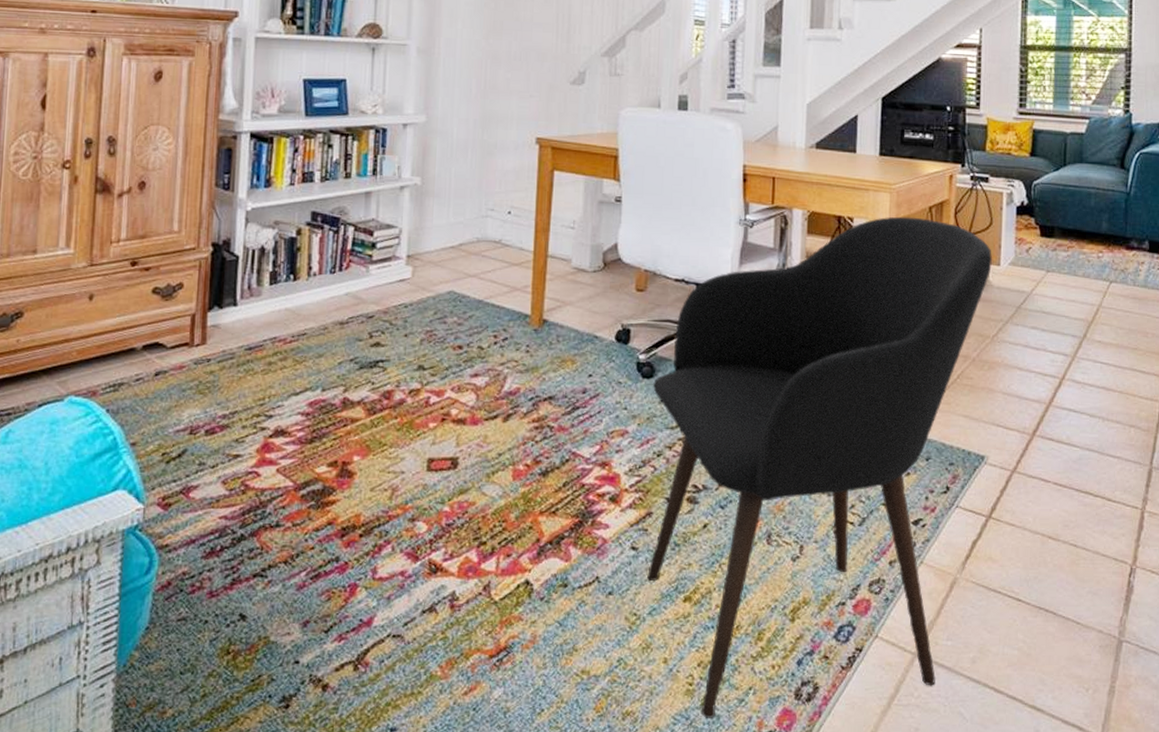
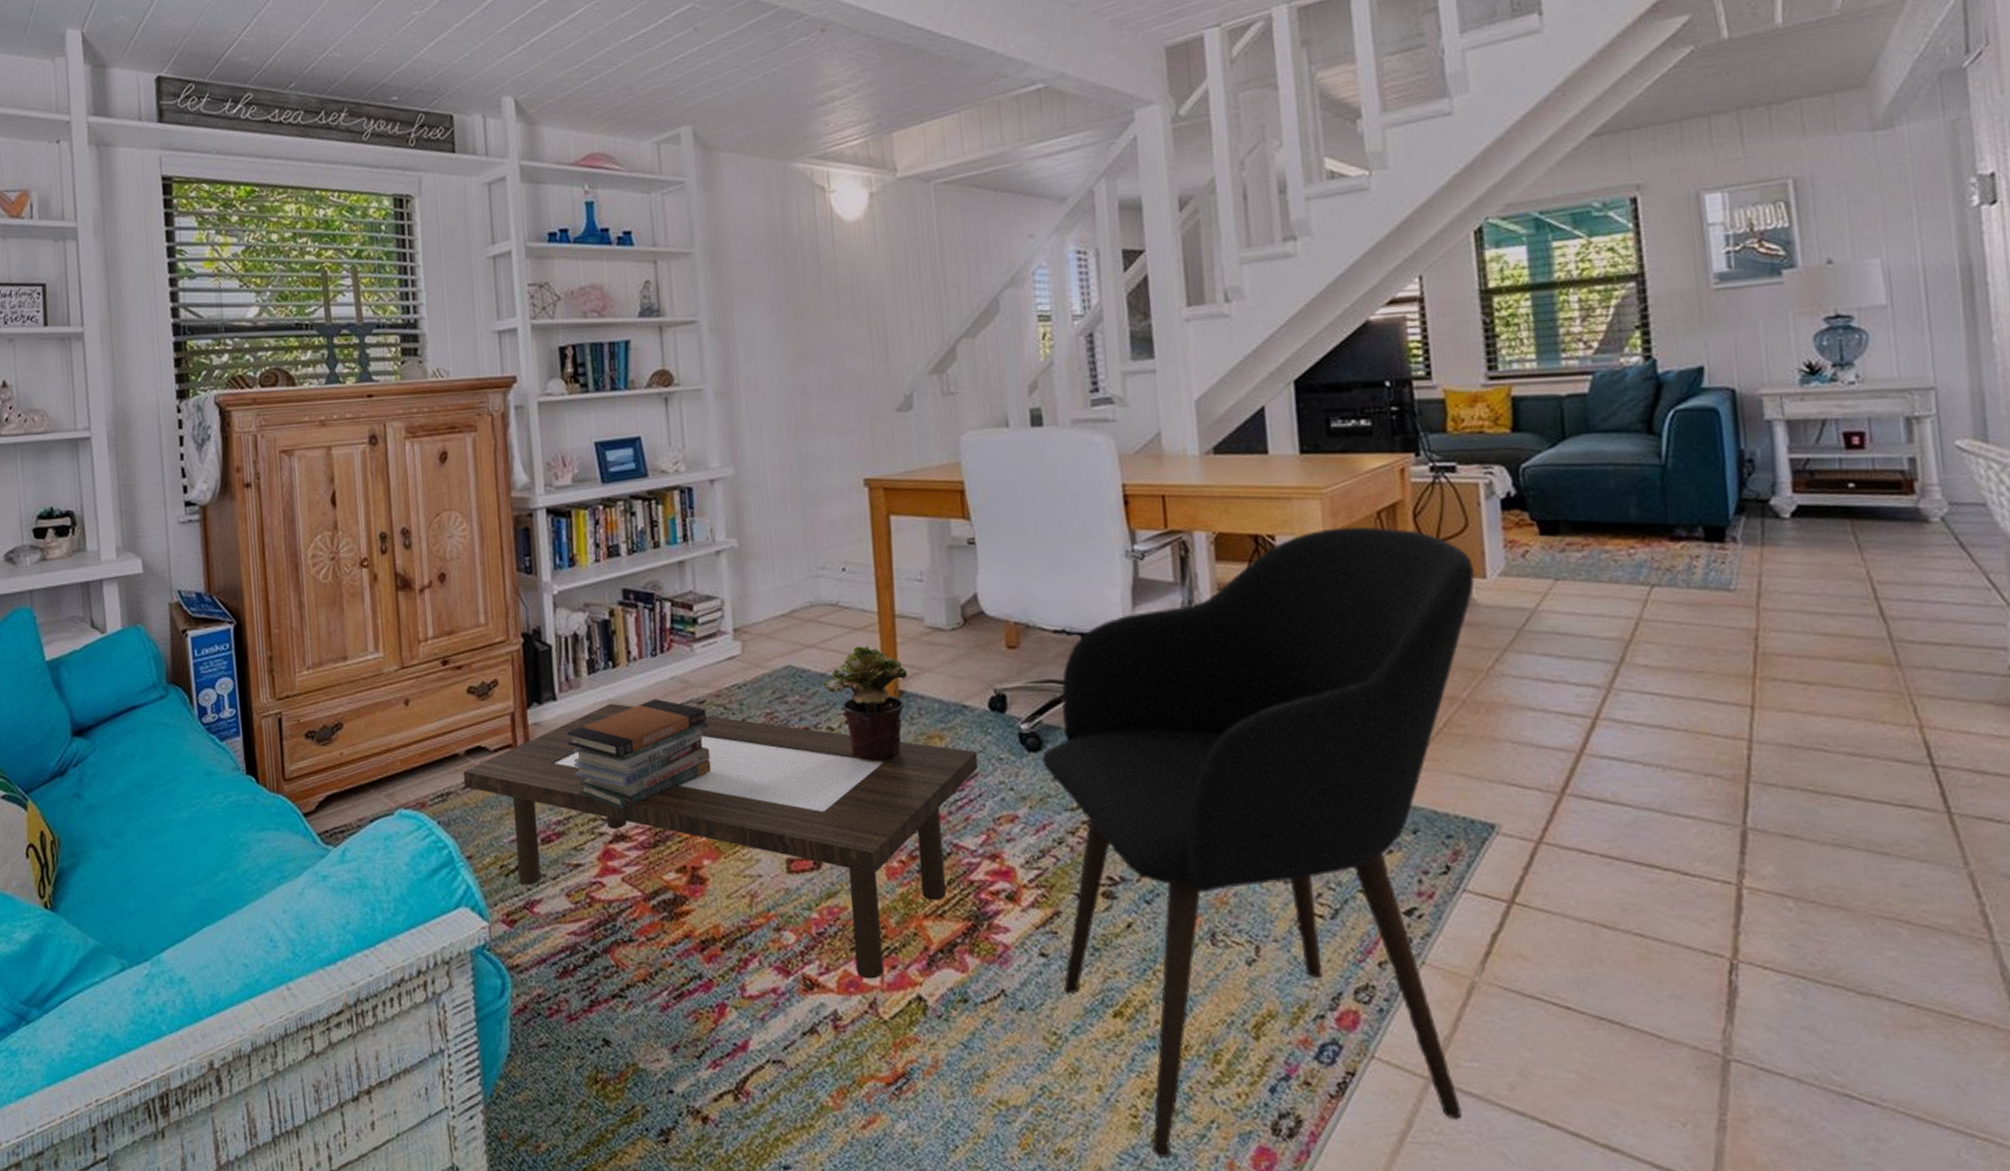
coffee table: none [137,312,601,565] -> present [463,703,978,979]
book stack: none [241,311,374,408] -> present [566,699,712,810]
potted plant: none [479,279,552,378] -> present [823,645,908,761]

